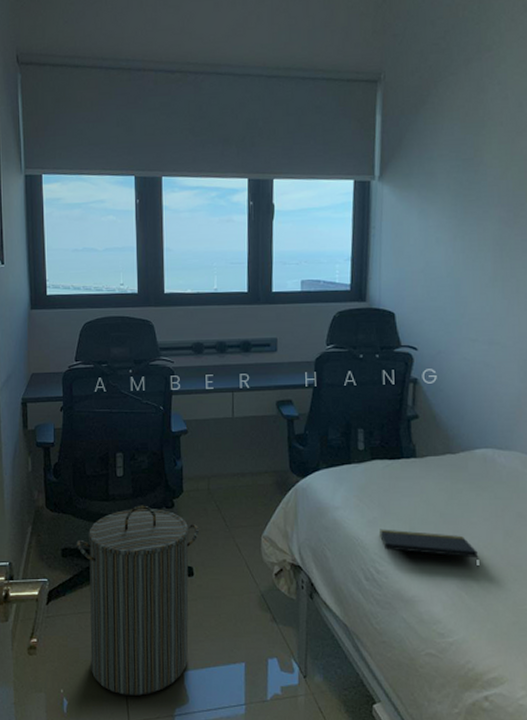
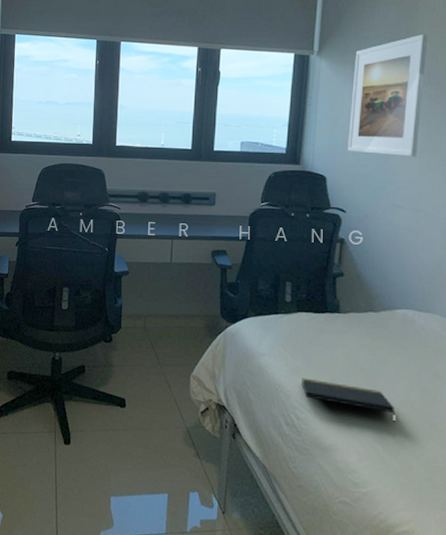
laundry hamper: present [76,505,199,696] -> none [21,337,133,516]
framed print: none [416,150,496,286] -> present [348,33,428,157]

